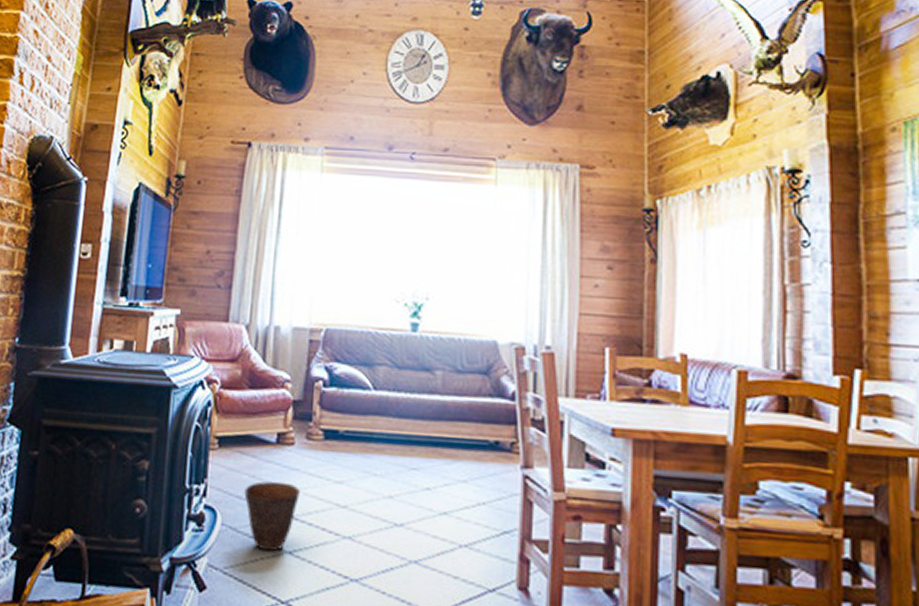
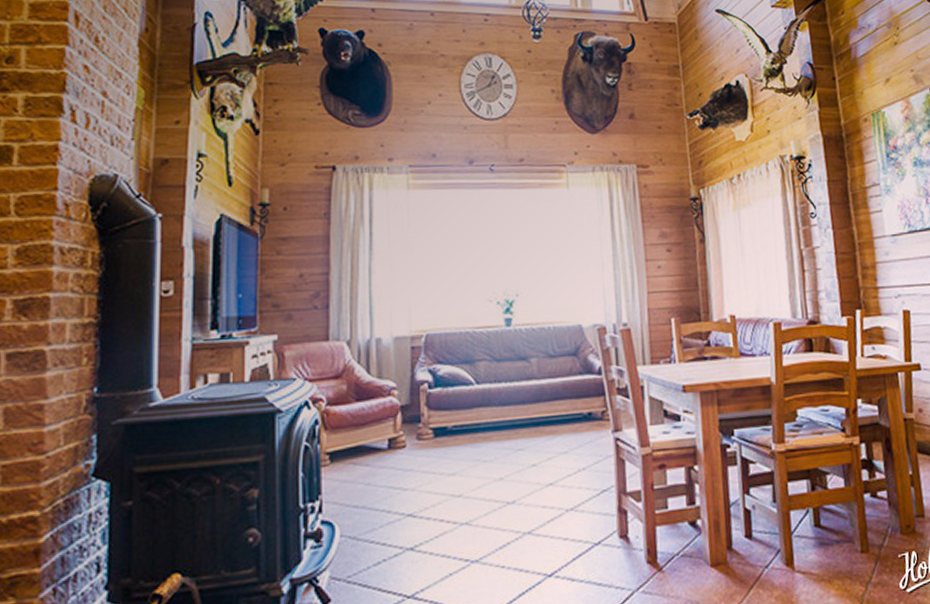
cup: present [244,481,300,552] -> none [361,484,416,553]

